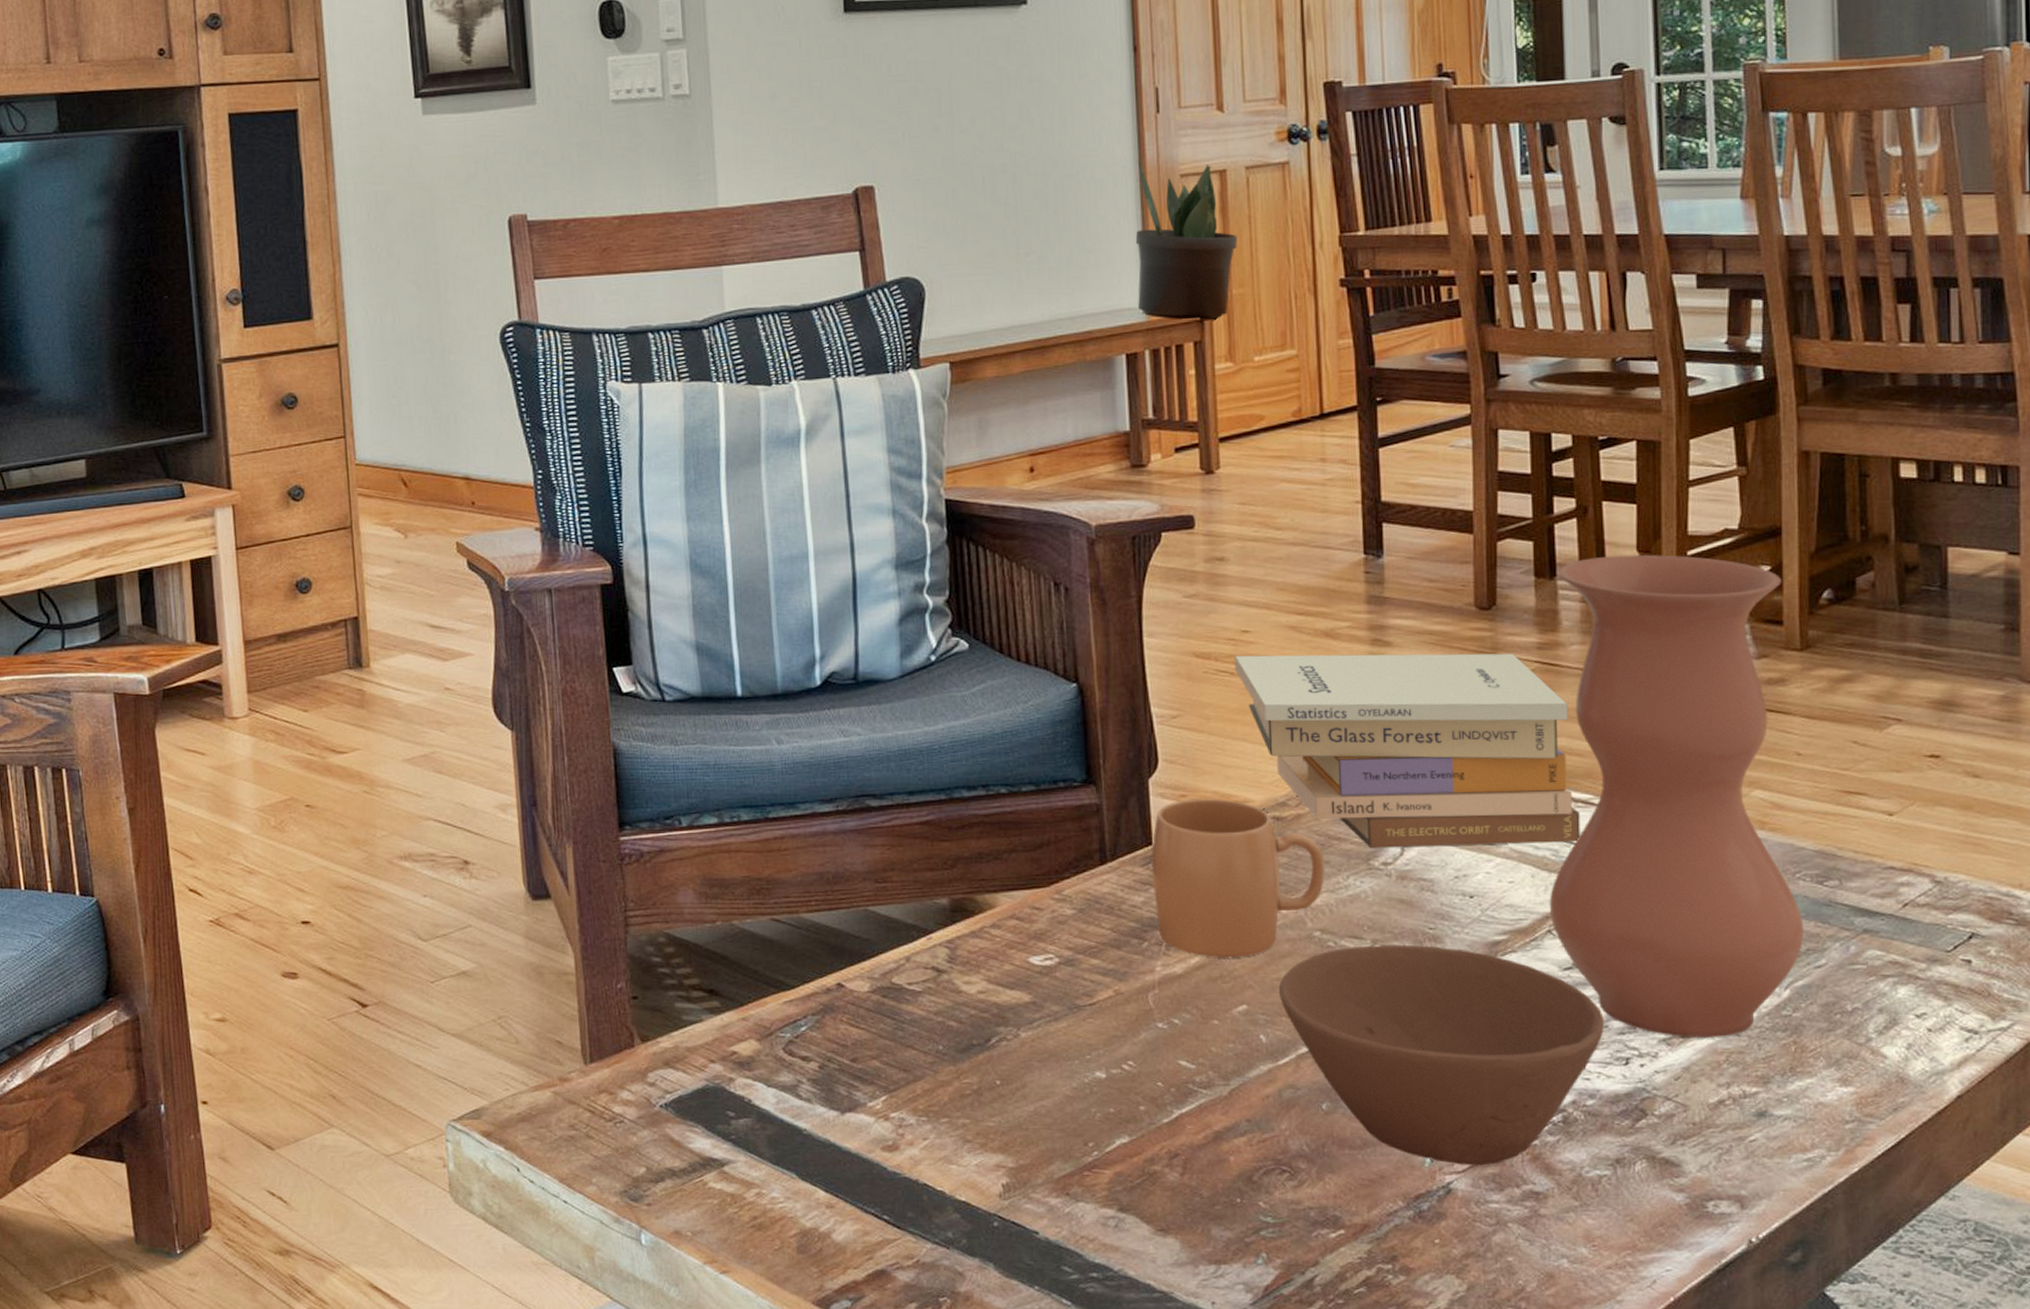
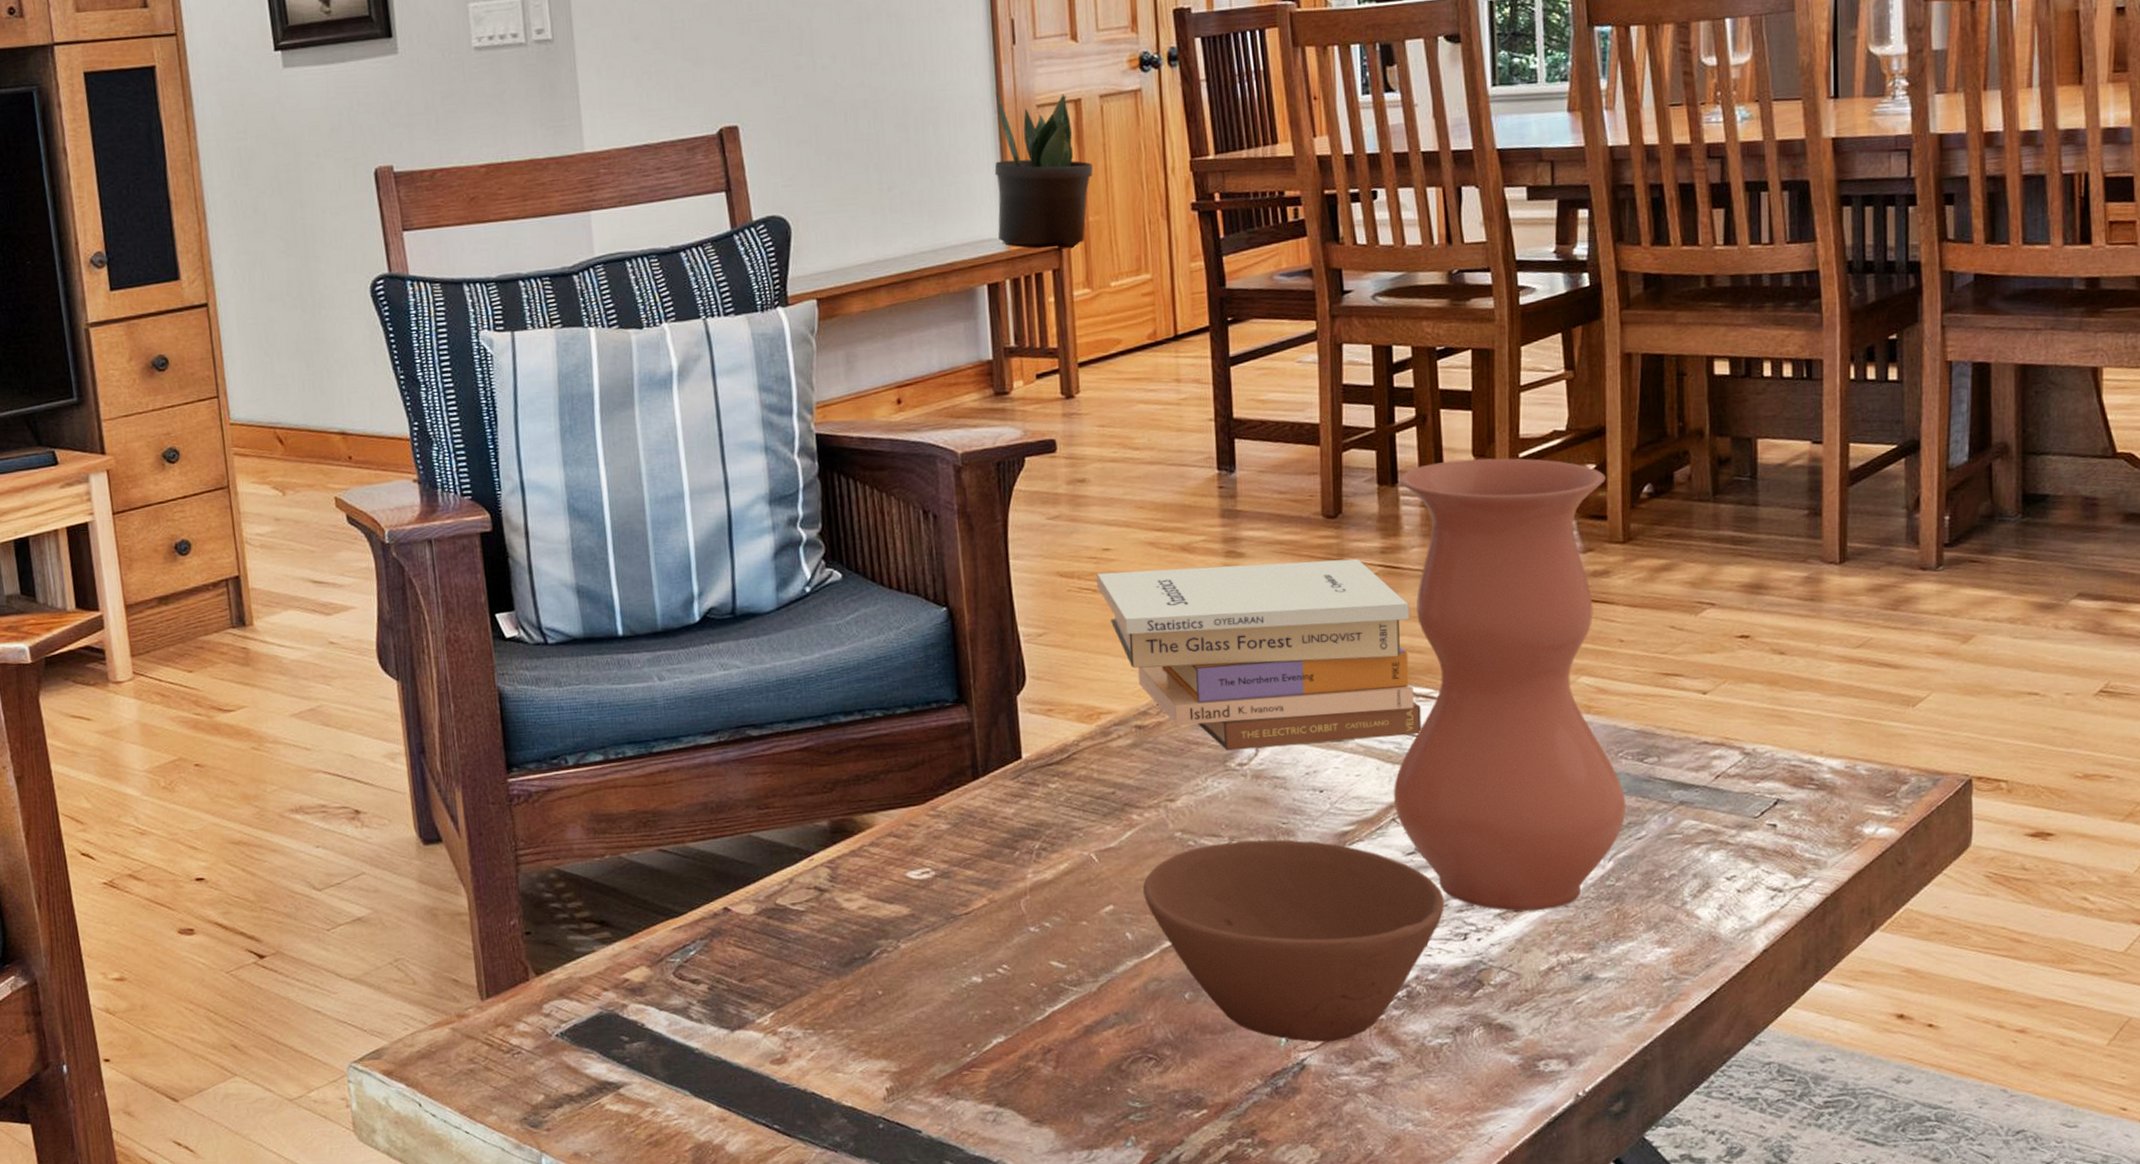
mug: present [1151,798,1325,957] -> none [1021,711,1185,862]

